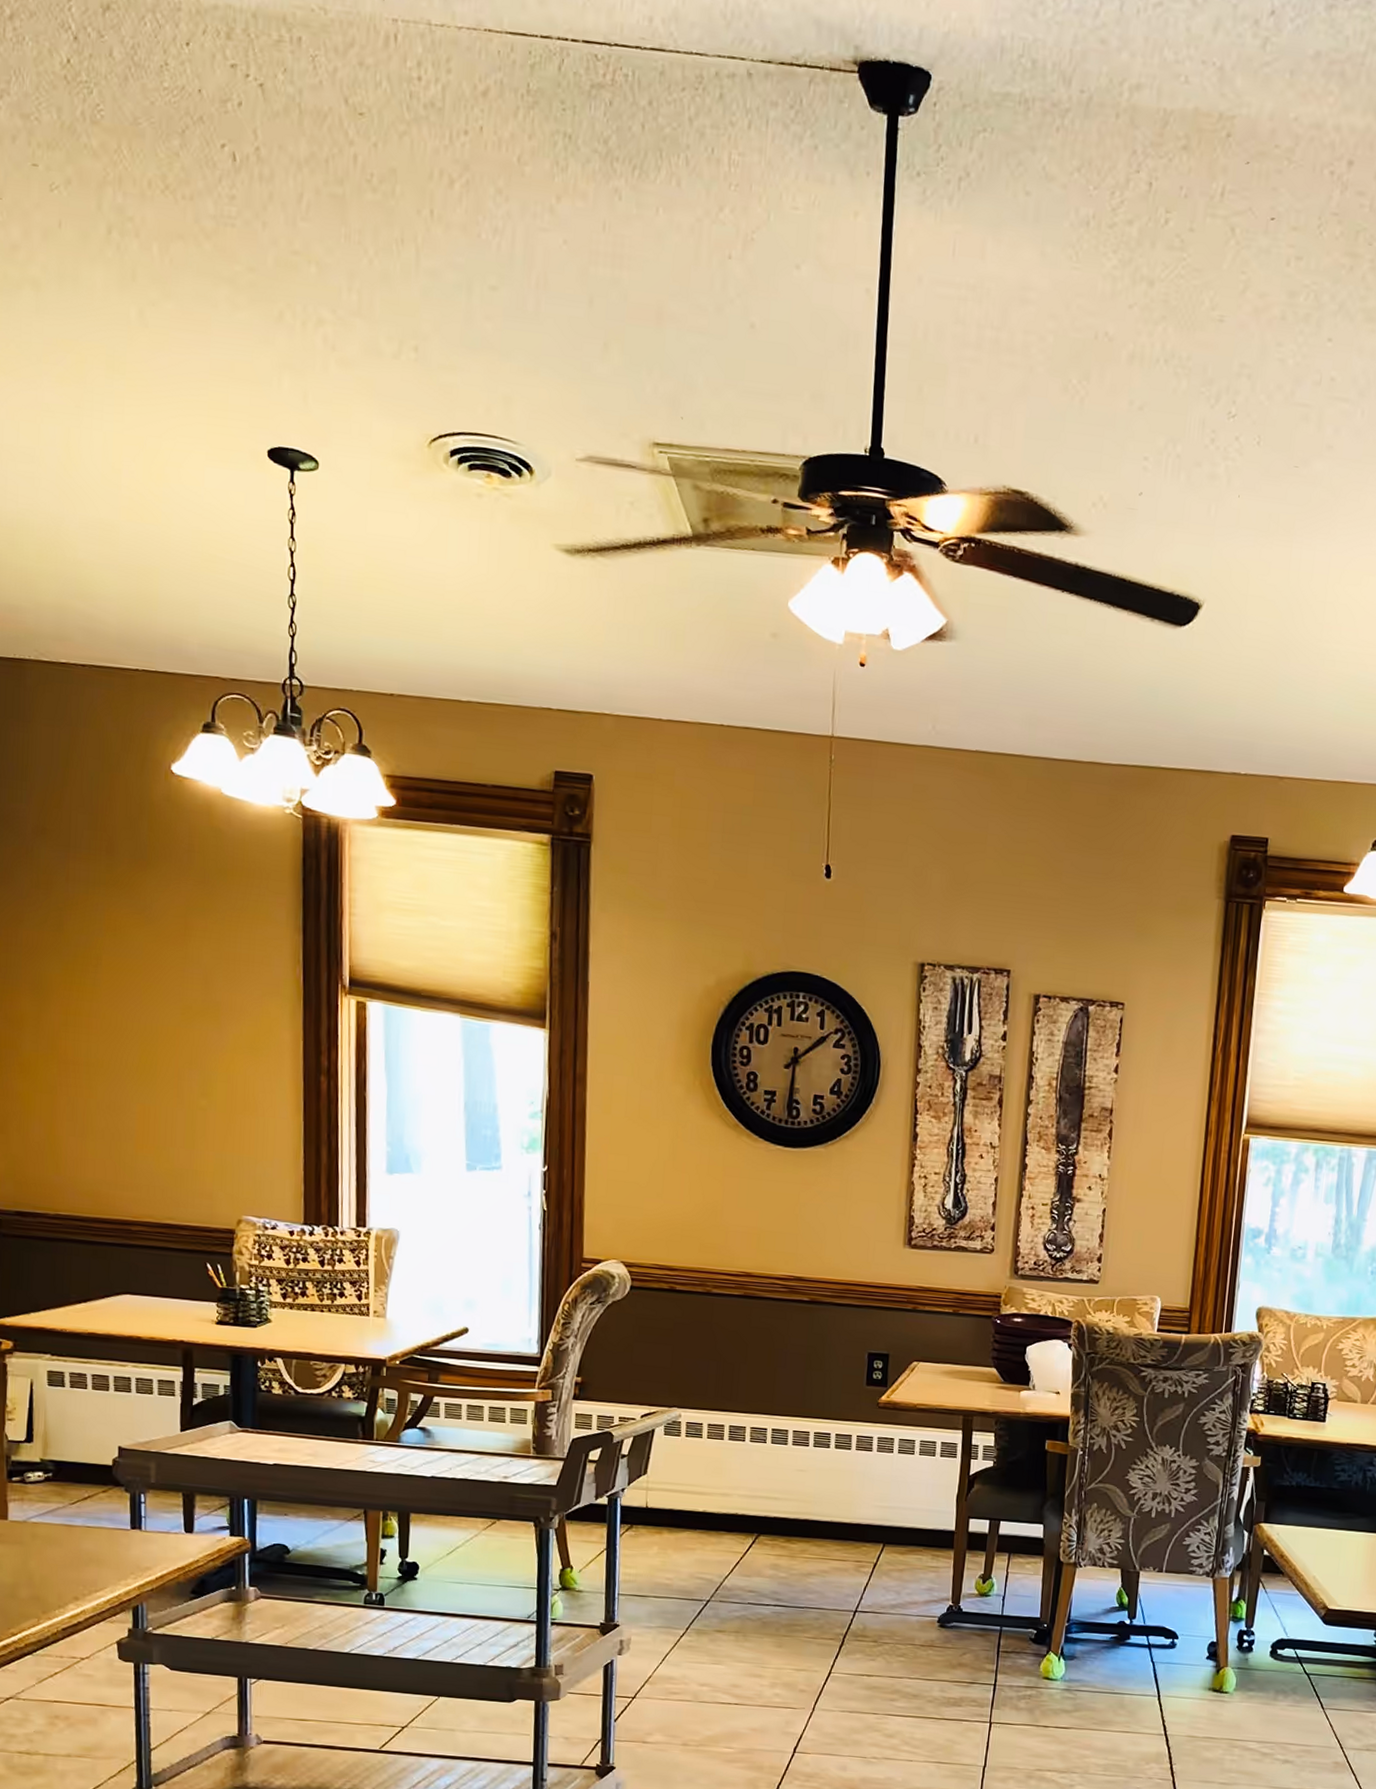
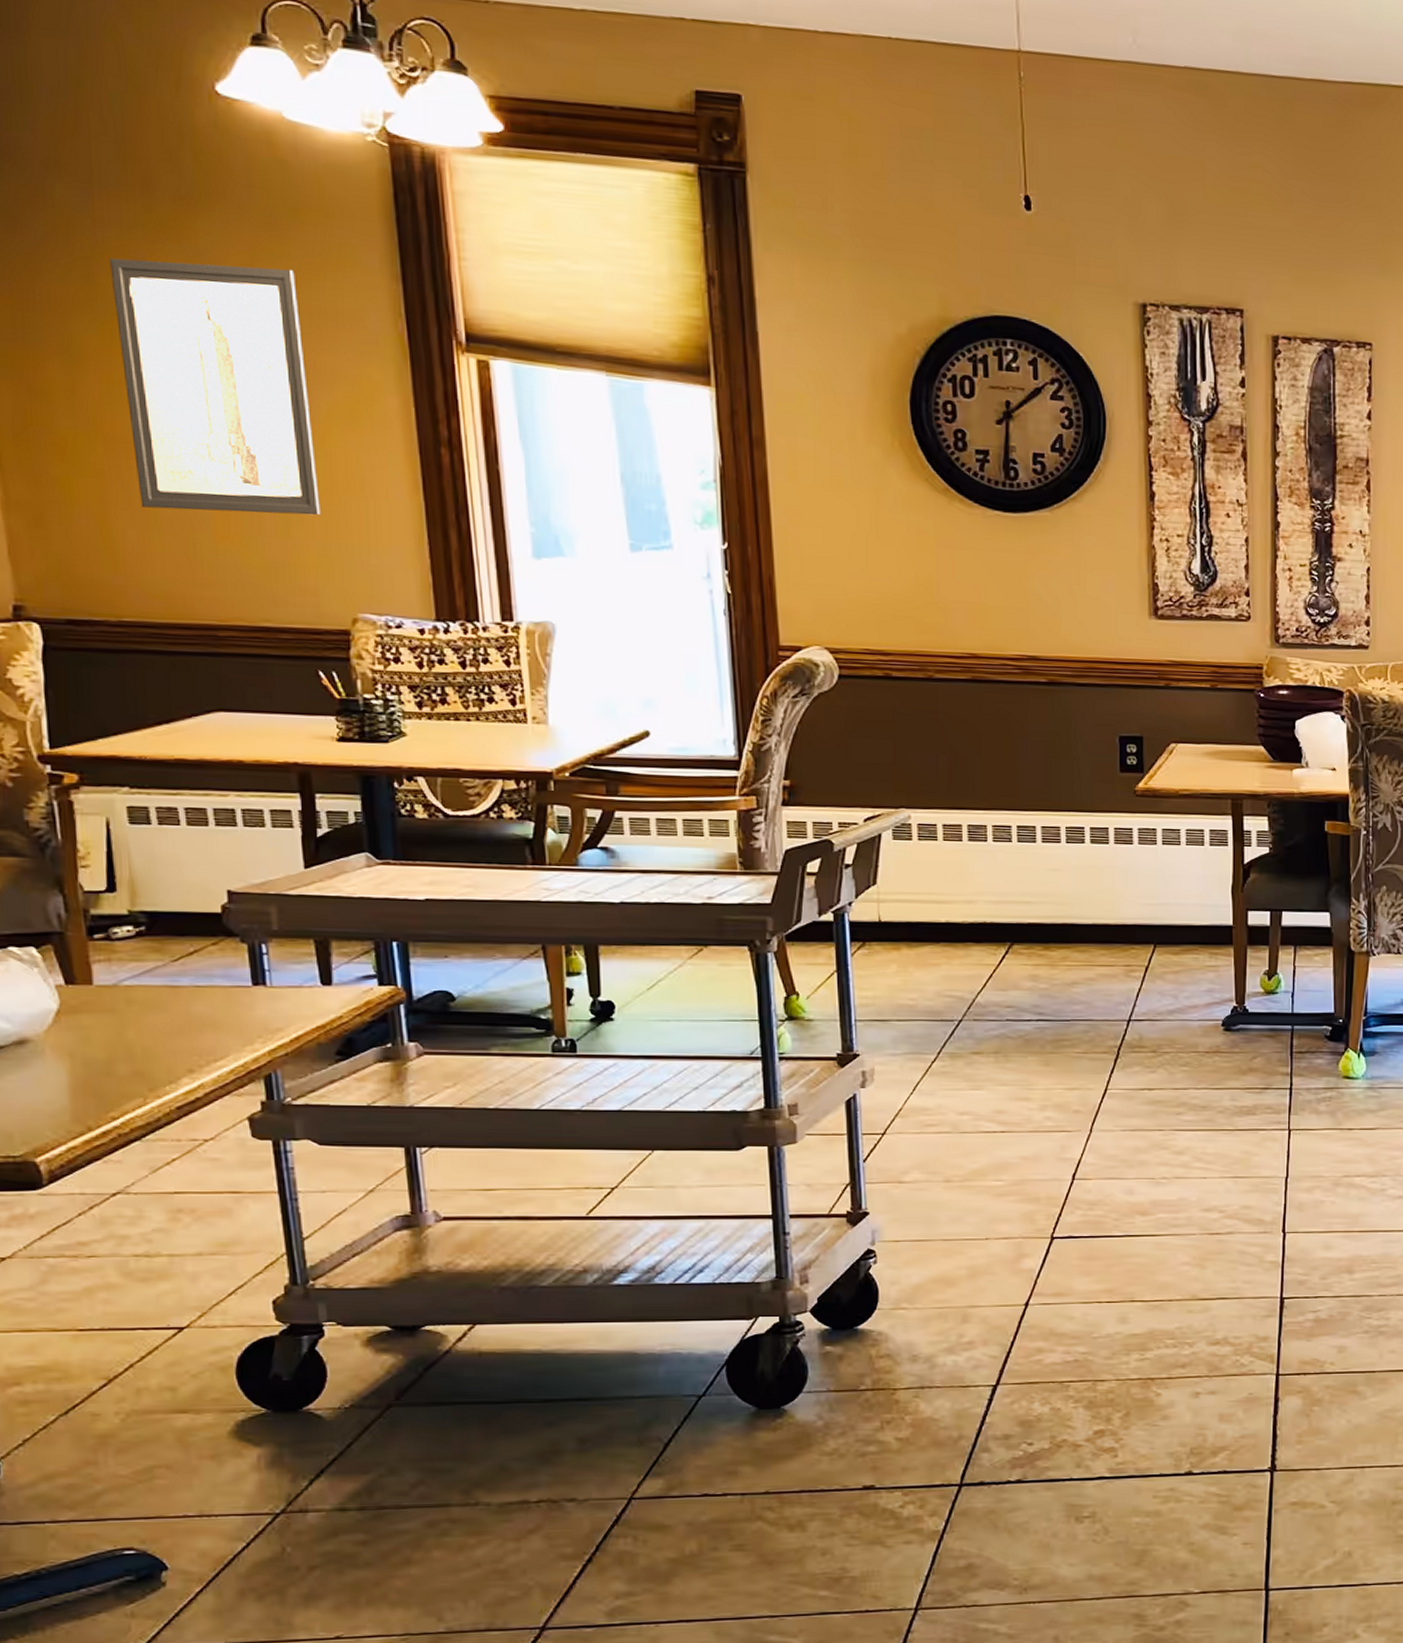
wall art: none [76,909,221,1131] -> present [110,257,320,516]

